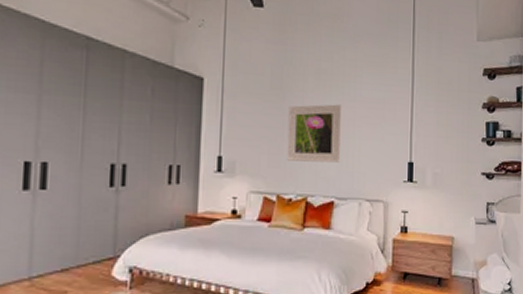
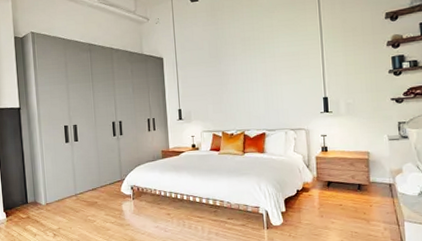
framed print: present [287,104,341,163] -> none [224,61,268,107]

